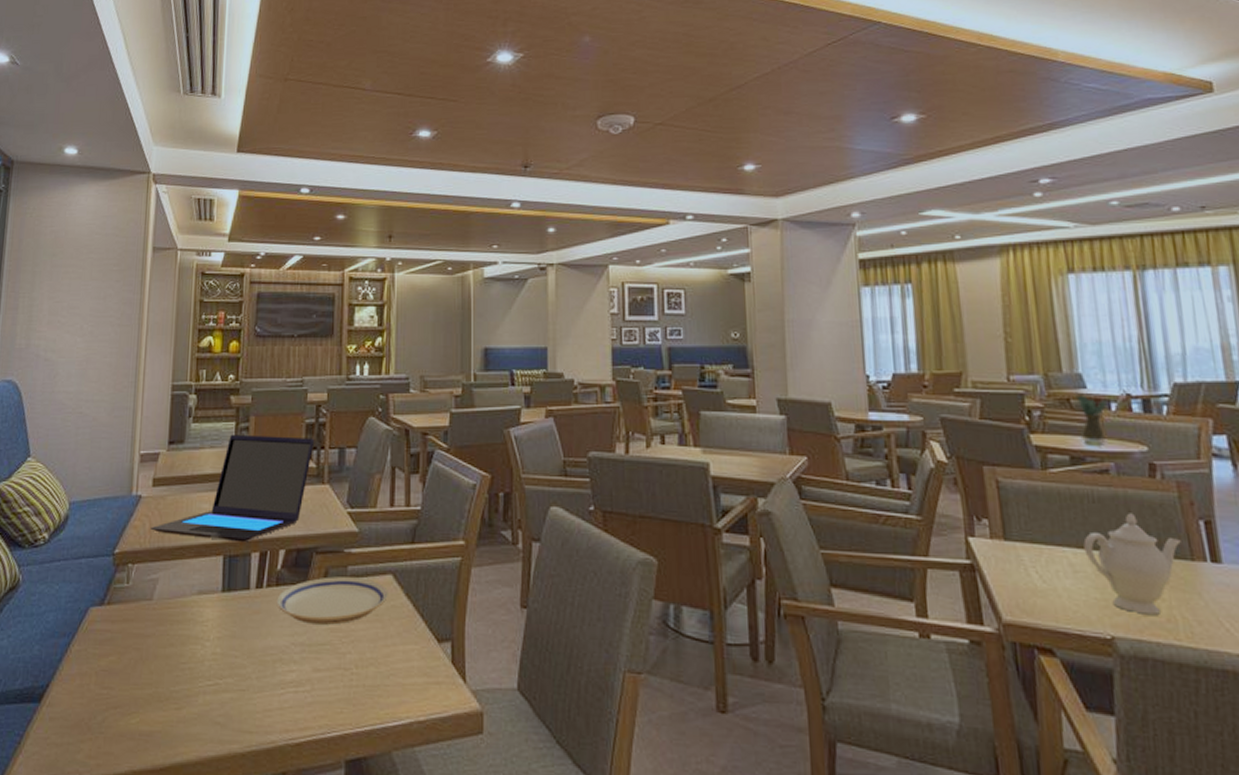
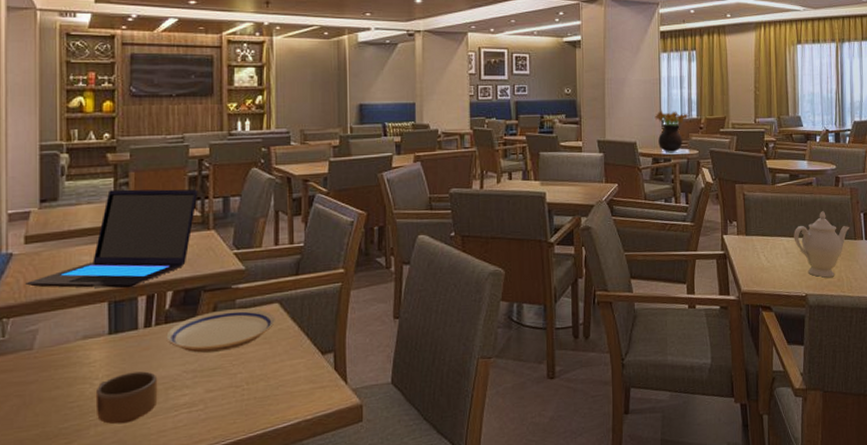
mug: none [205,637,266,696] -> present [95,371,158,425]
flower arrangement: none [855,361,906,419] -> present [654,110,689,153]
vase: present [1075,392,1107,447] -> none [796,129,814,168]

